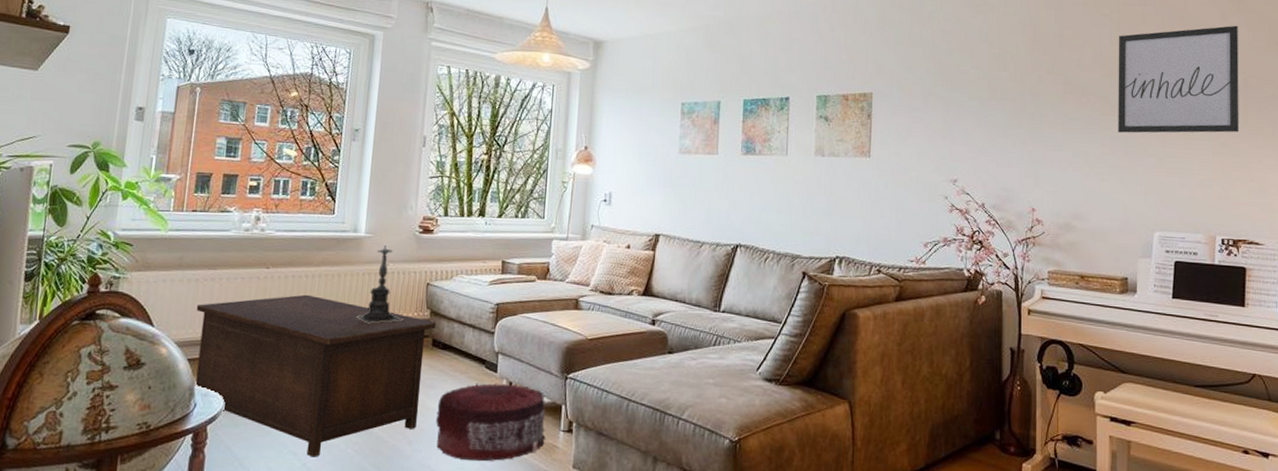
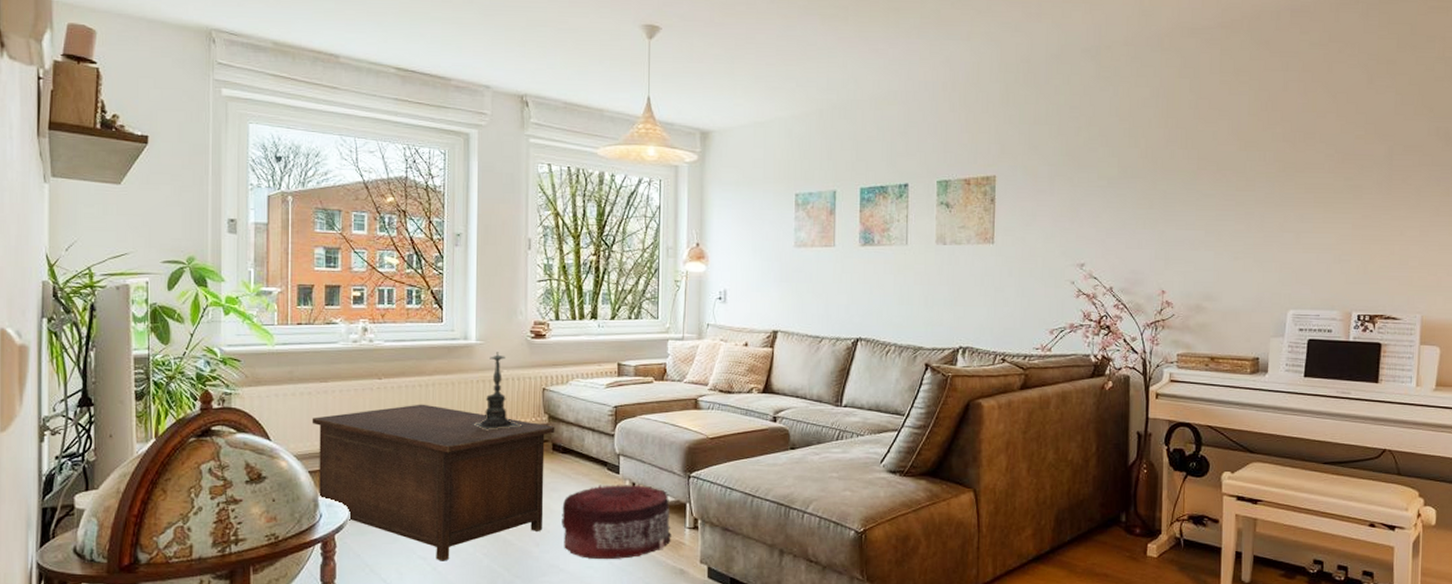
wall art: present [1118,25,1240,133] -> none [1253,88,1386,209]

